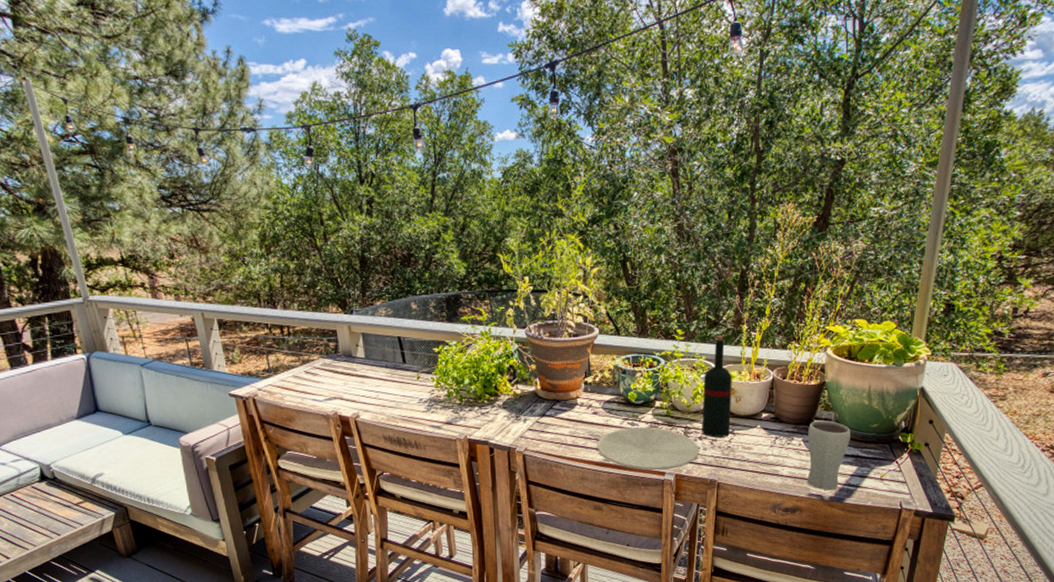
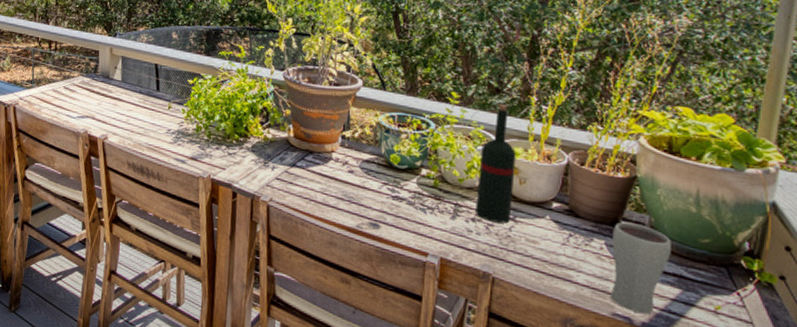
plate: present [597,427,700,471] -> none [349,193,472,251]

